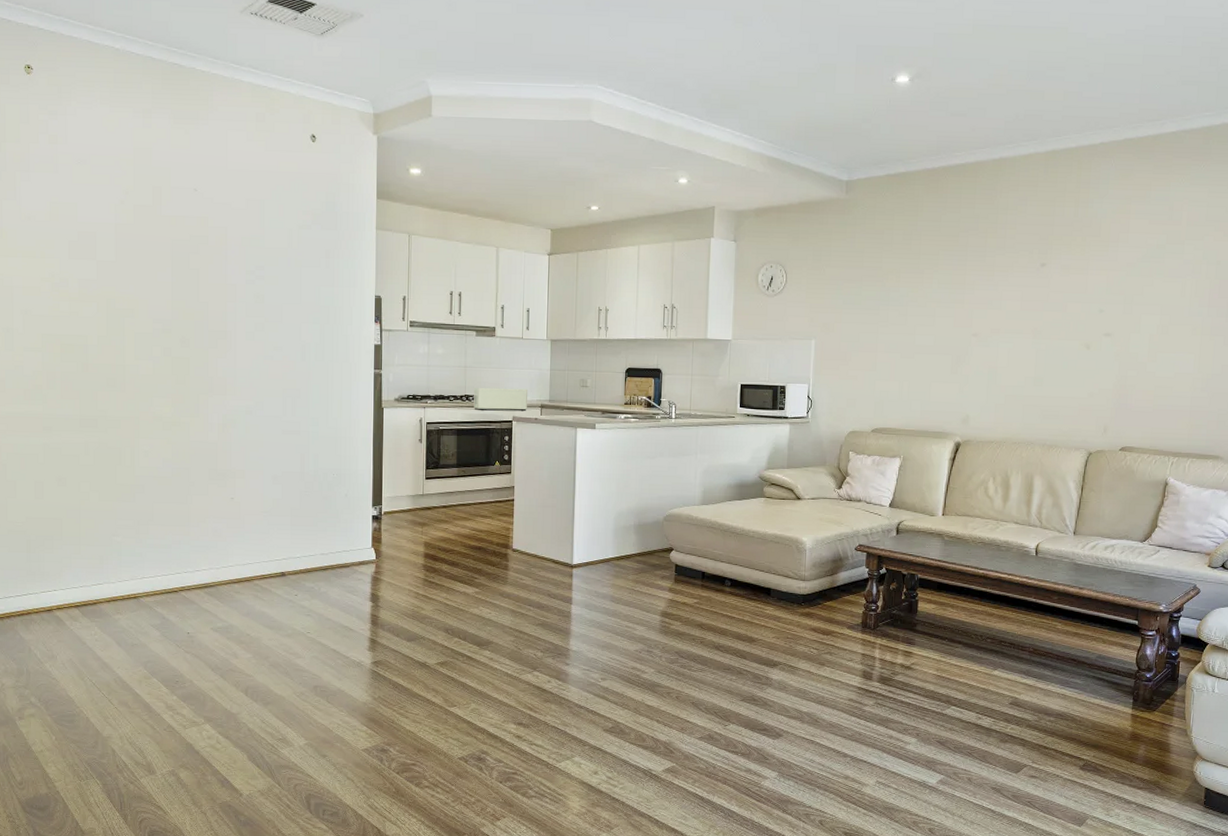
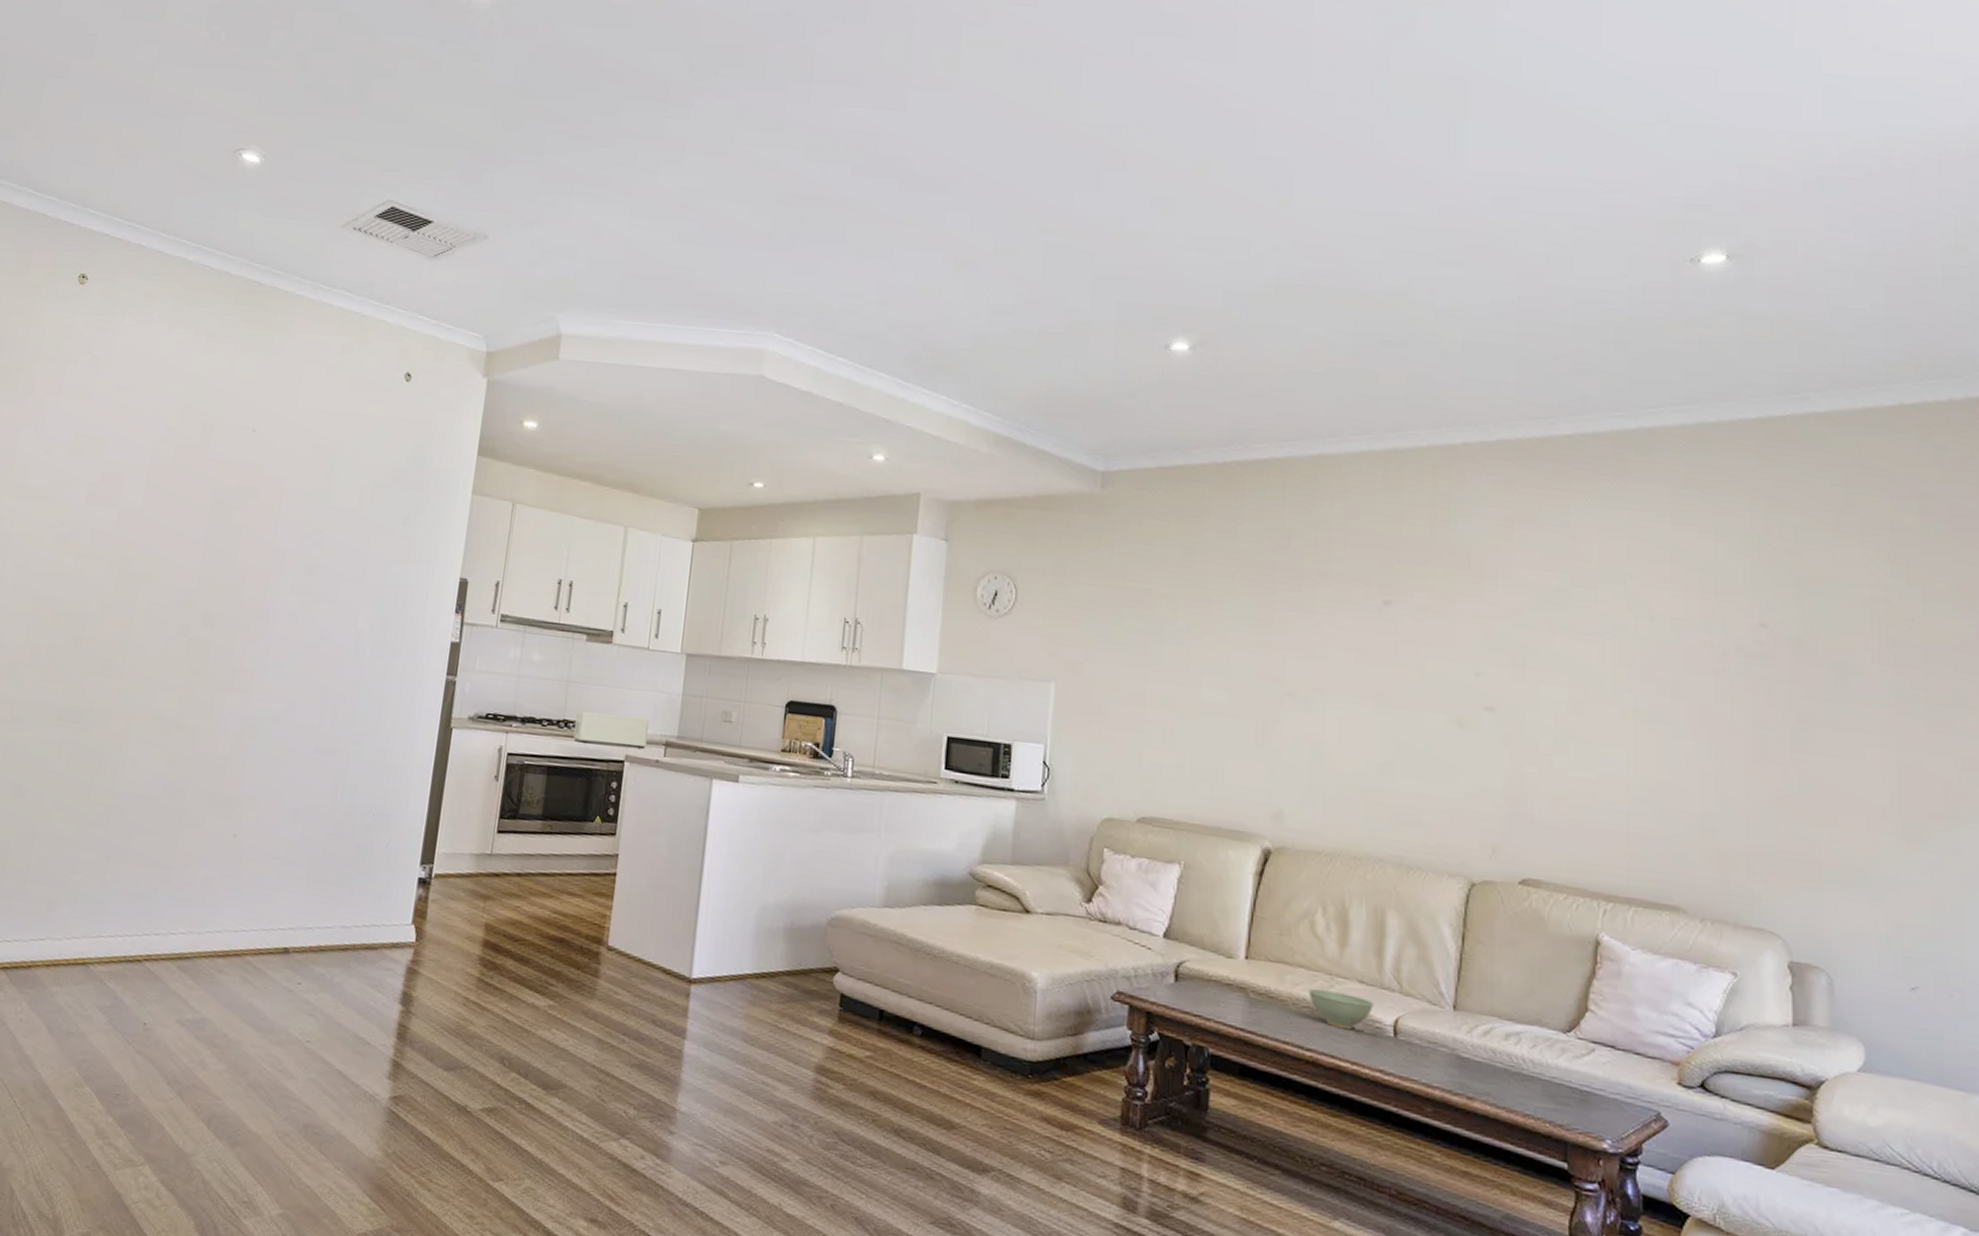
bowl: none [983,530,1024,554] -> present [1309,988,1374,1030]

